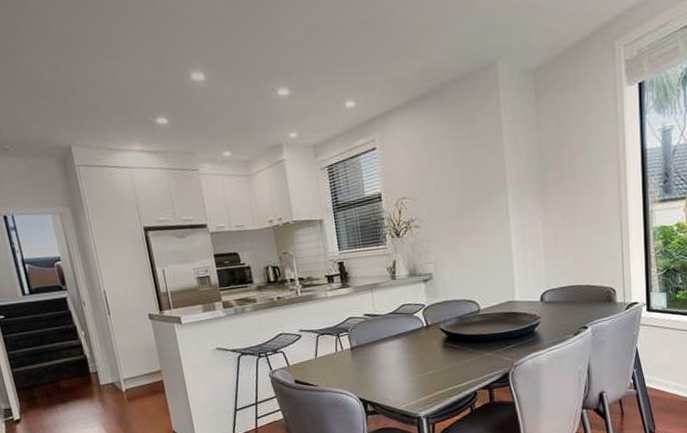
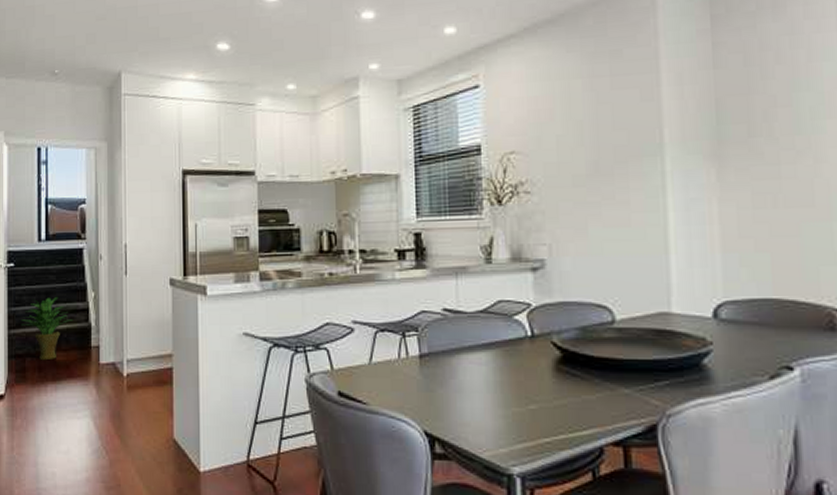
potted plant: none [21,338,70,389] -> present [20,296,73,361]

